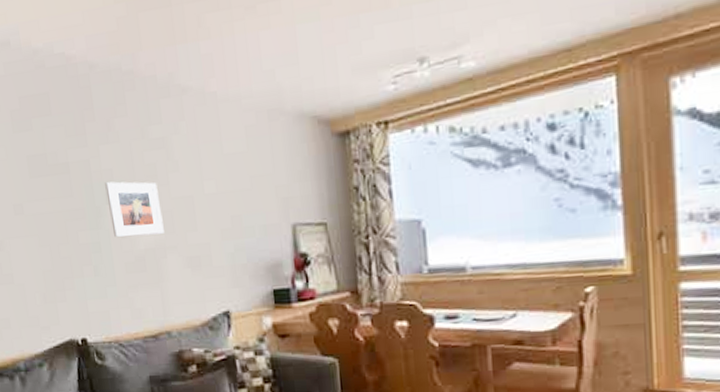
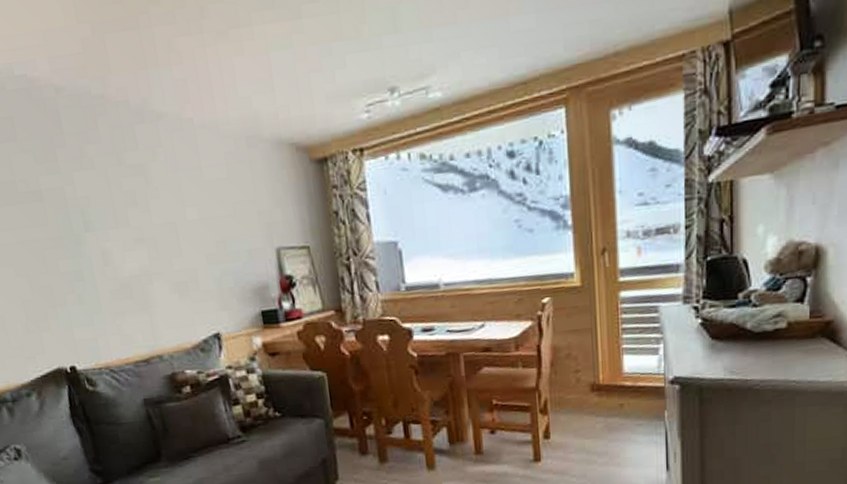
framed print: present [105,181,164,237] -> none [82,209,149,265]

